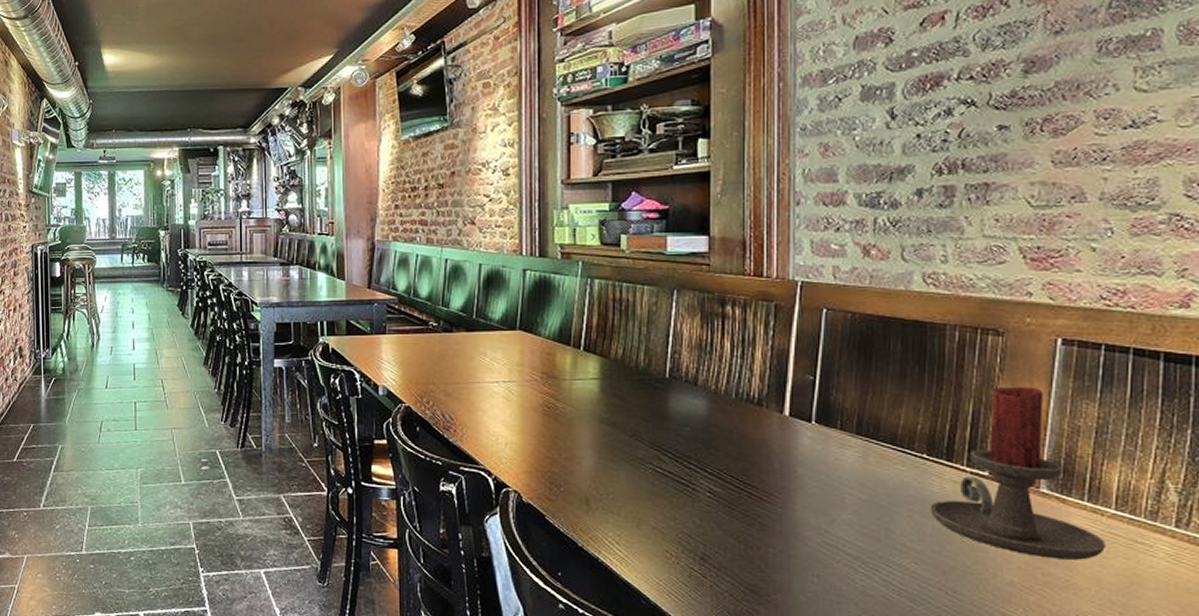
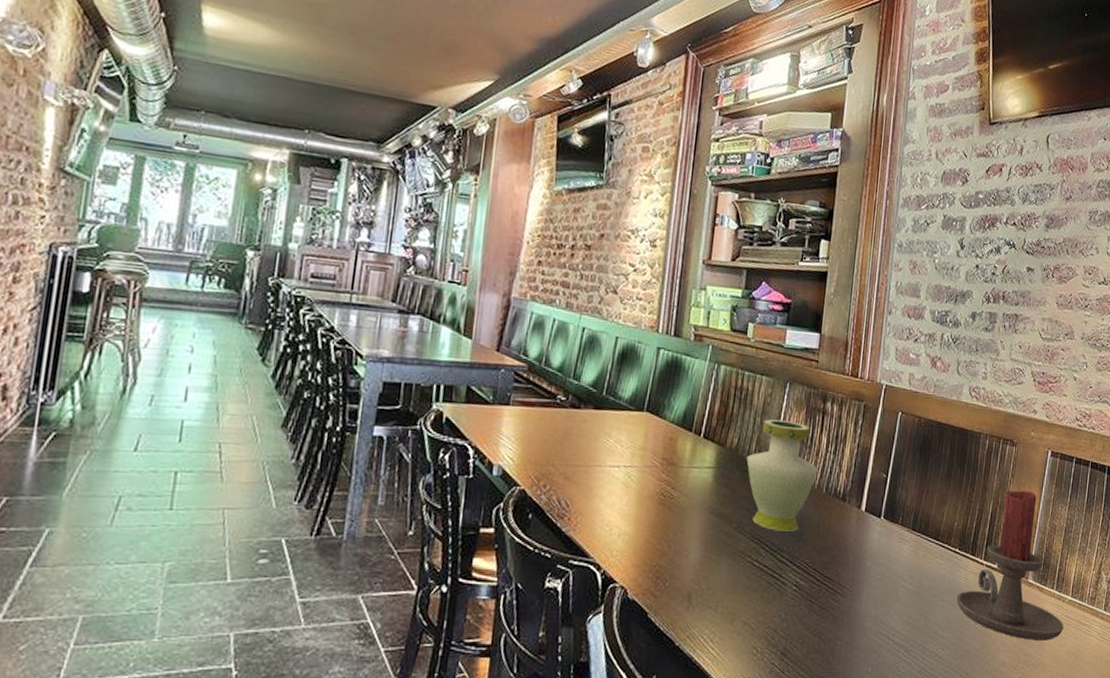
vase: none [635,328,723,439] -> present [746,419,818,532]

